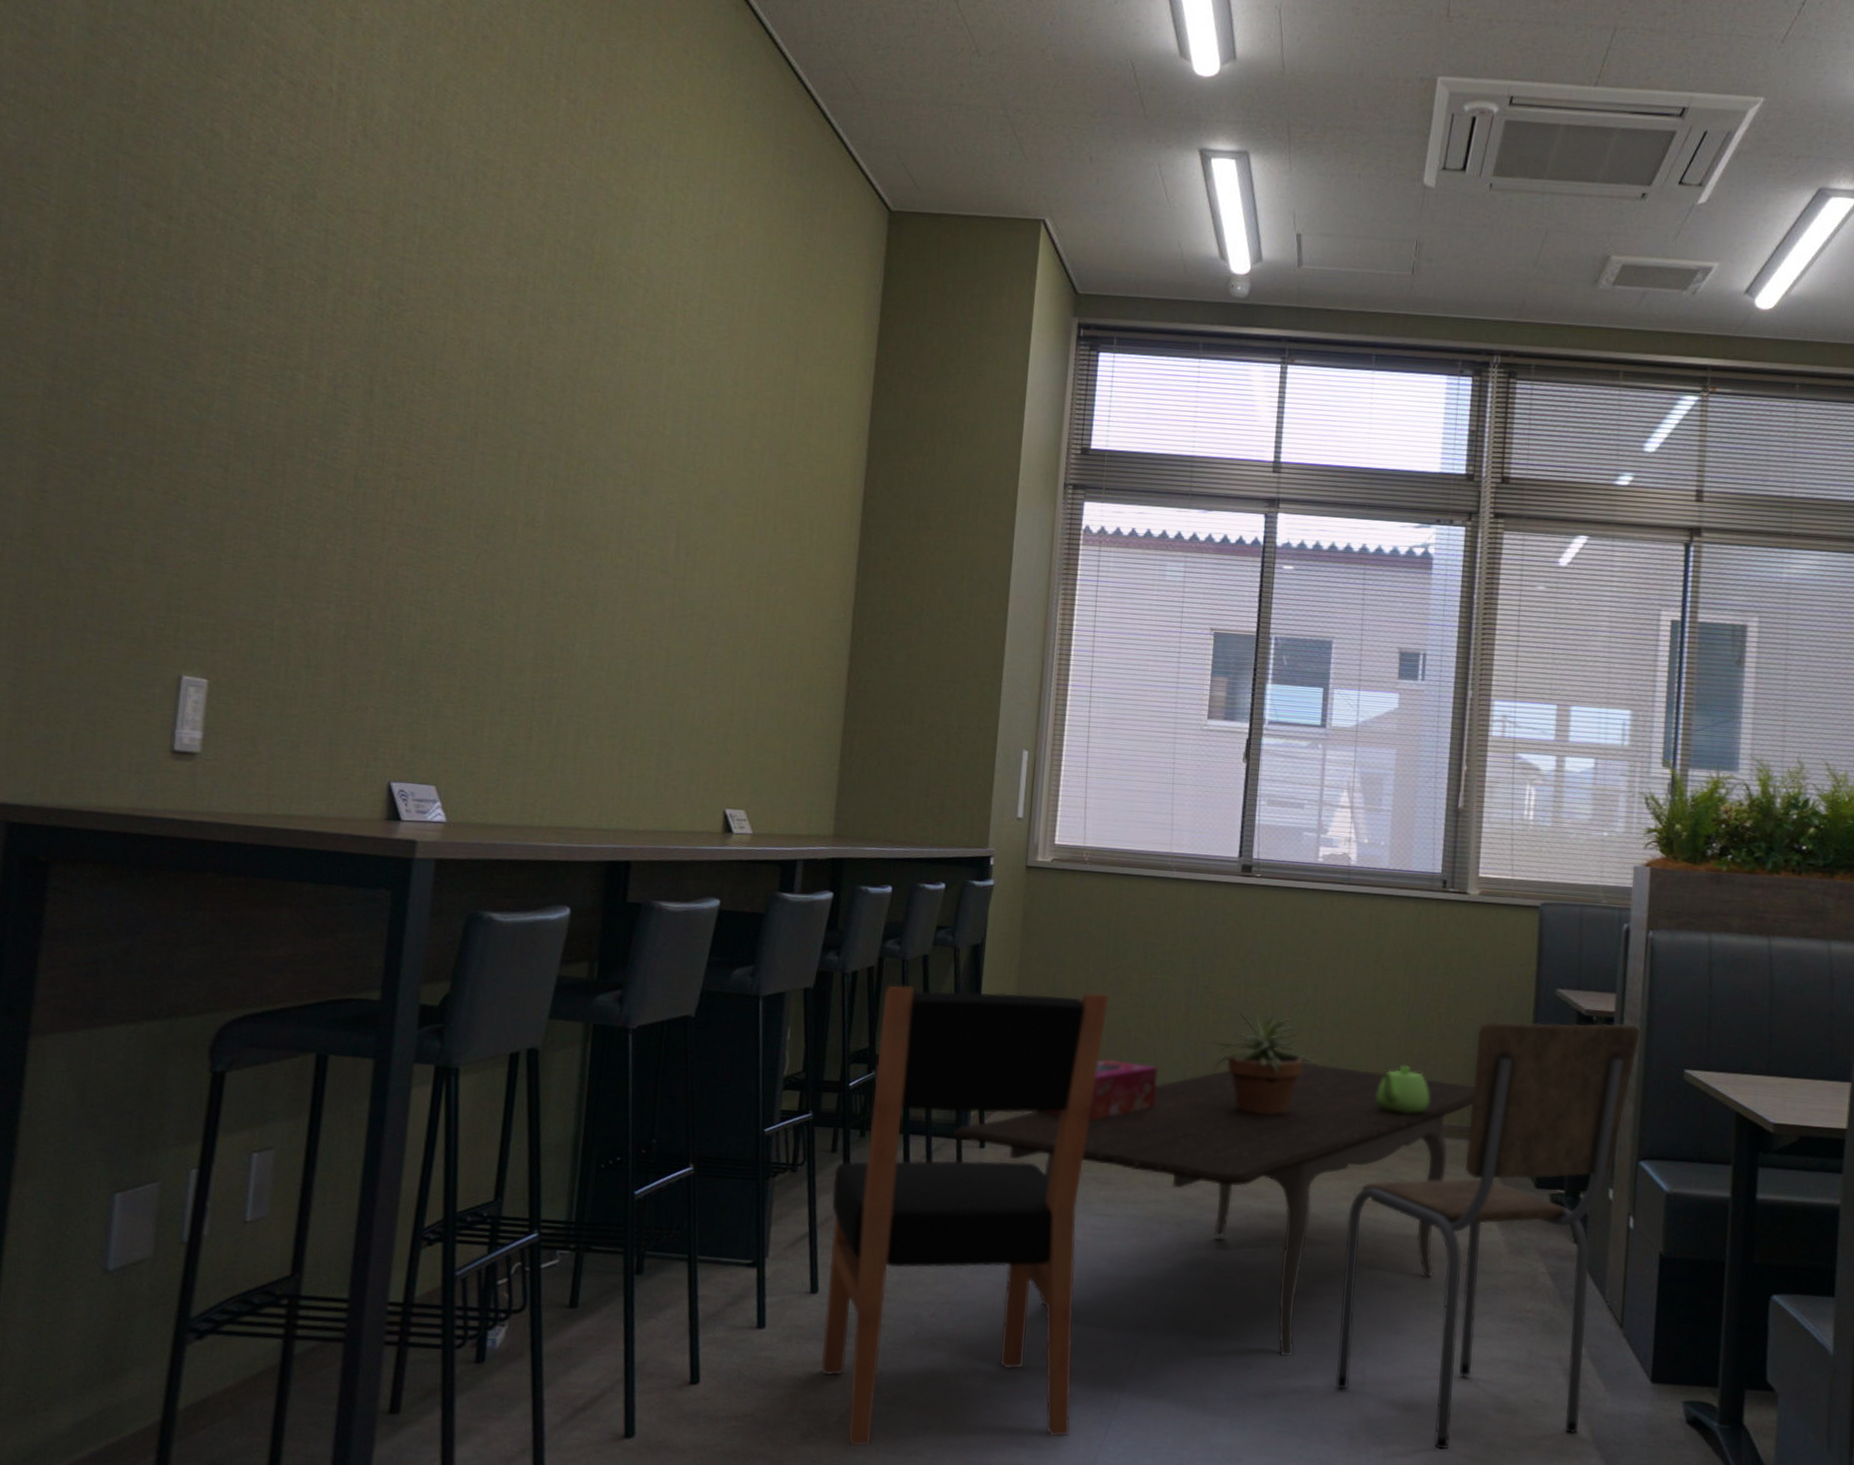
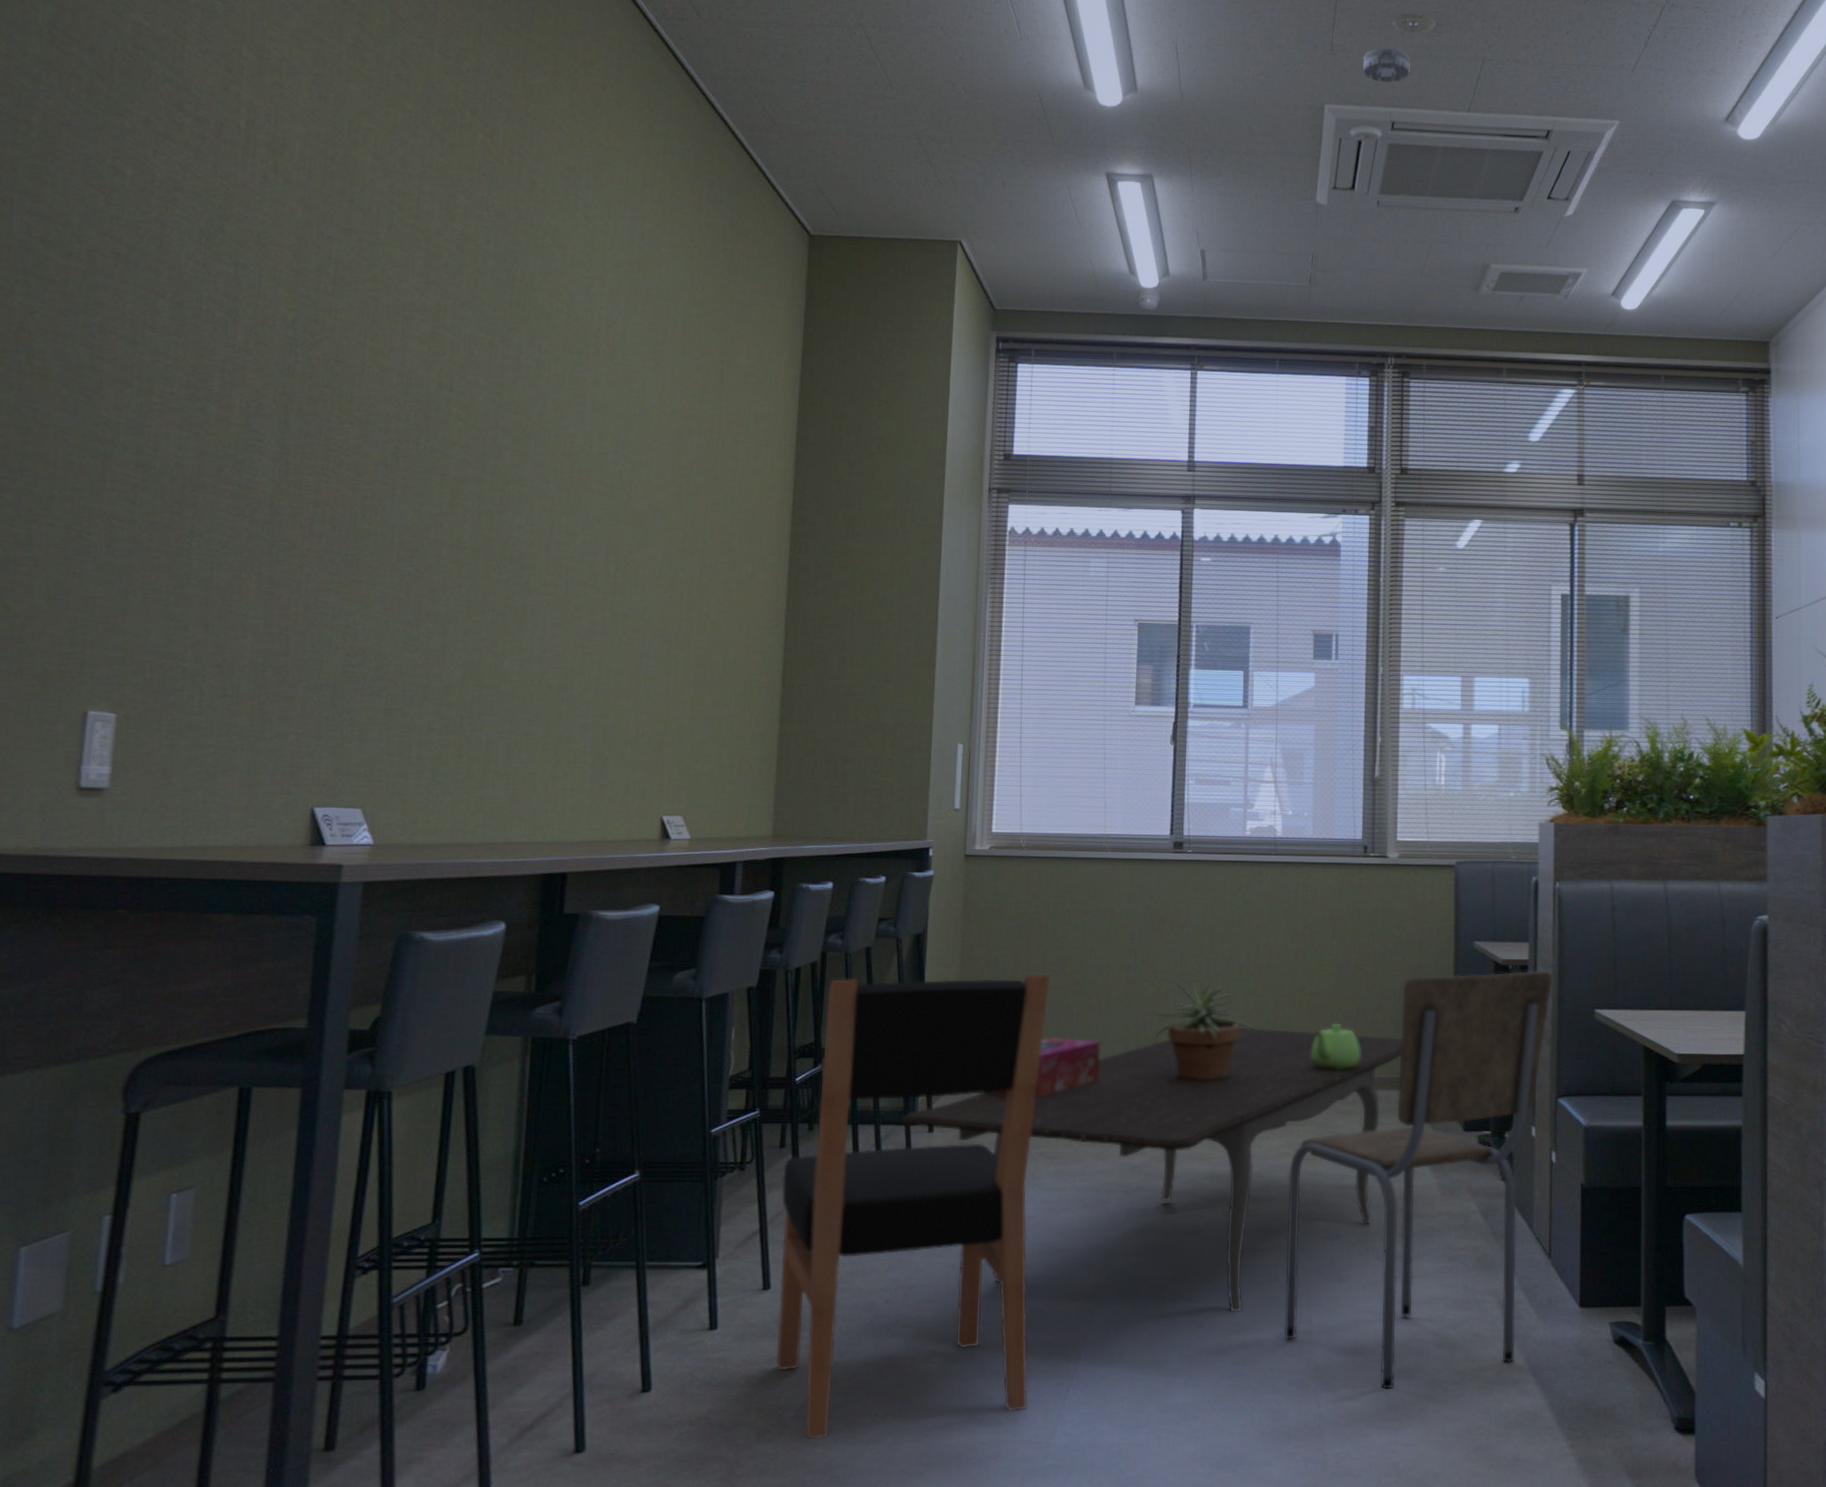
smoke detector: none [1481,13,1534,54] -> present [1363,47,1410,83]

